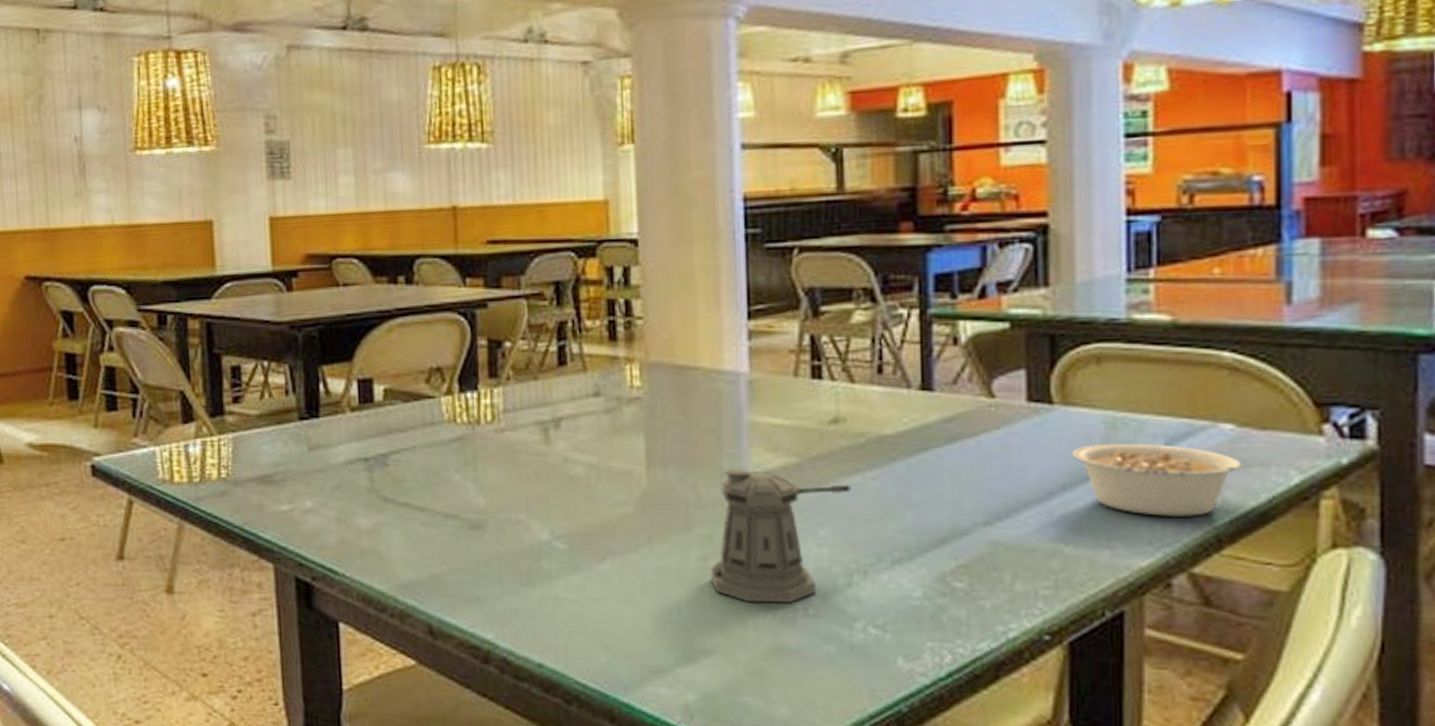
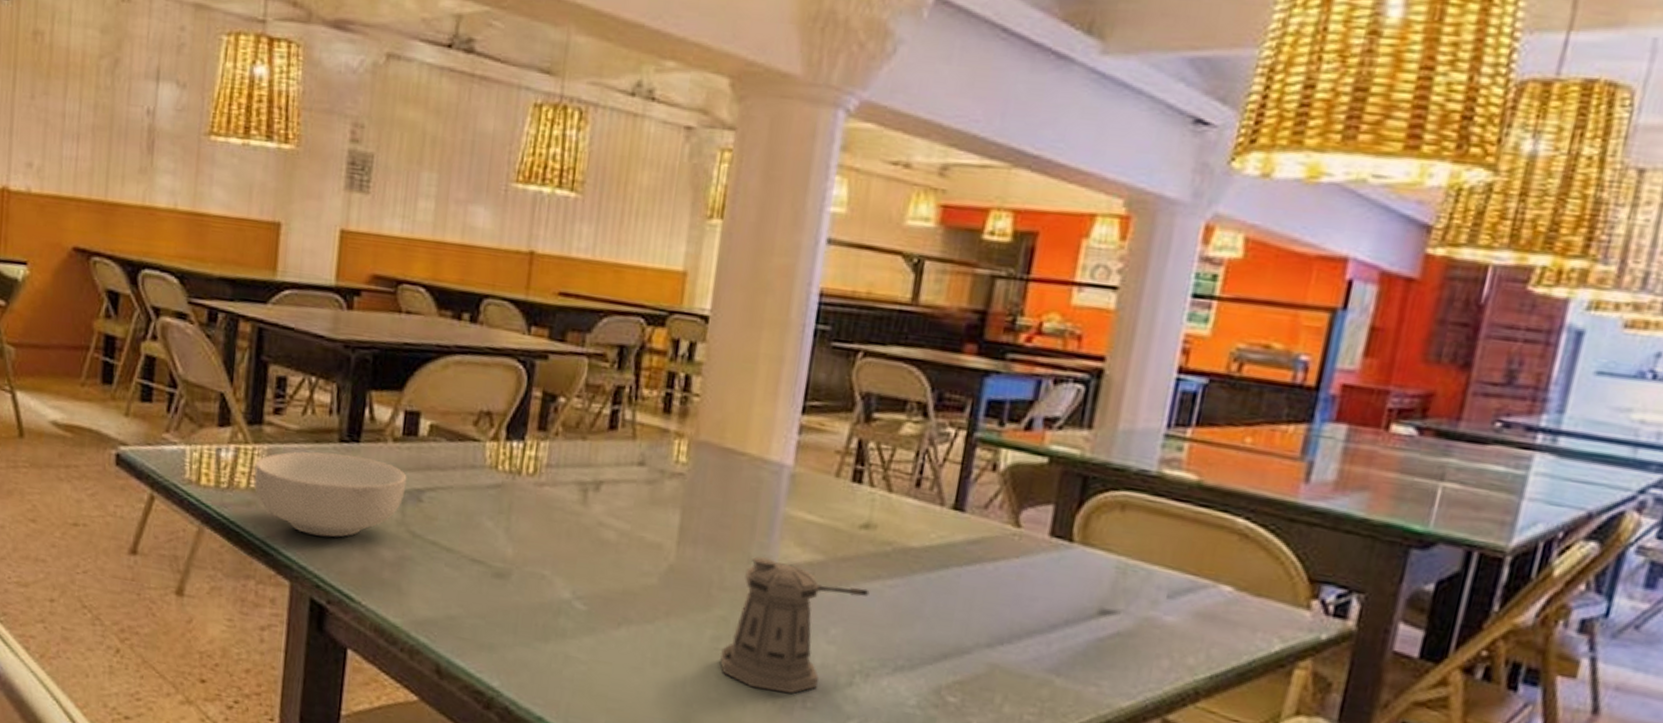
cereal bowl: none [223,432,371,515] -> present [254,451,407,537]
legume: present [1072,443,1271,517] -> none [1080,586,1258,668]

